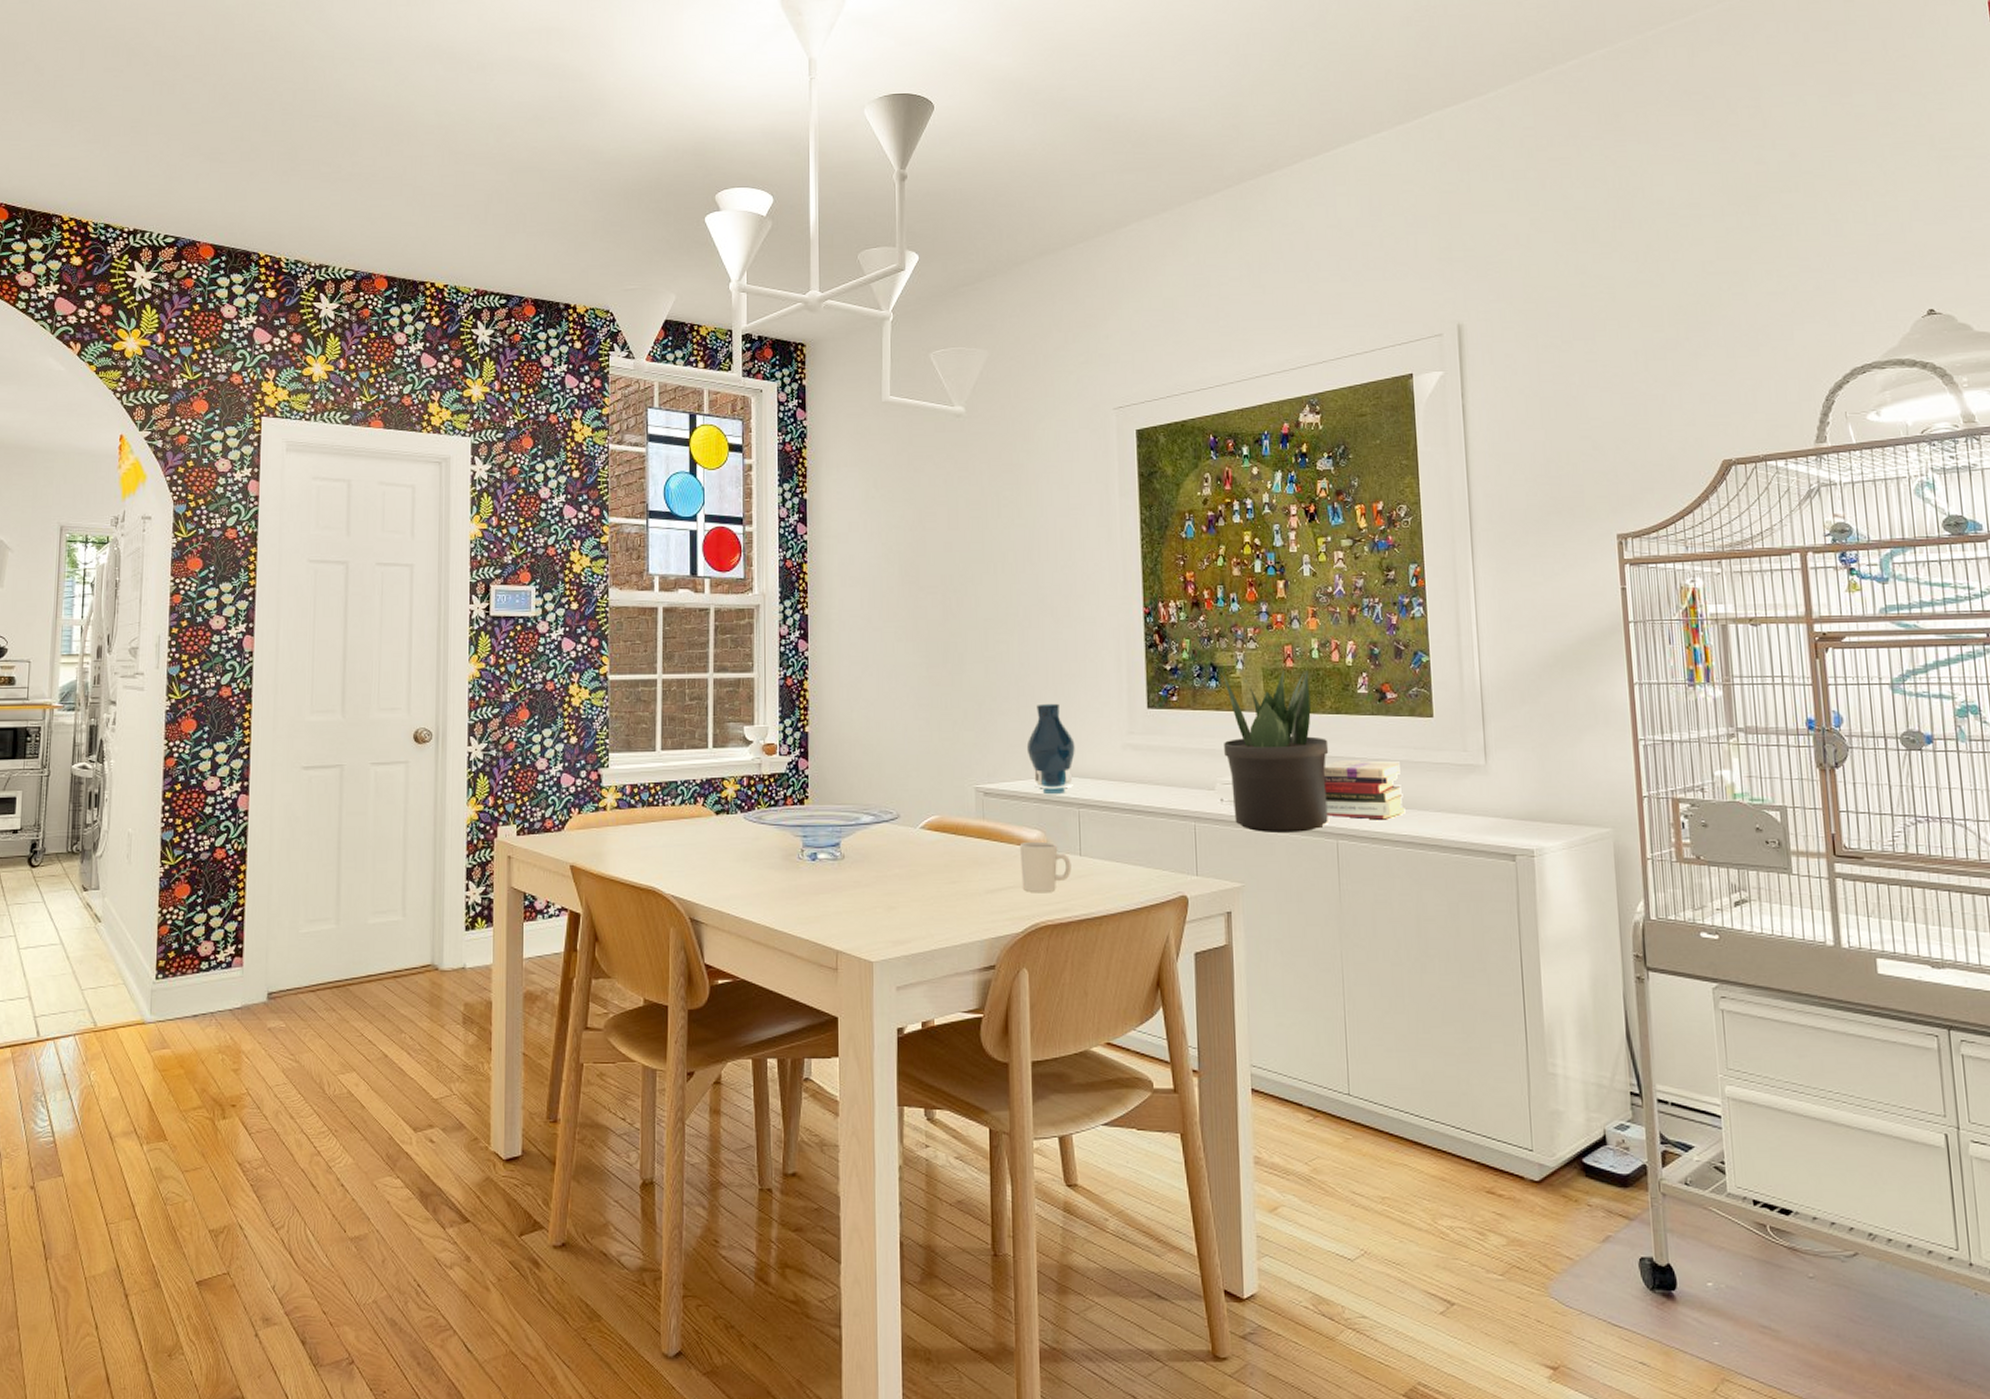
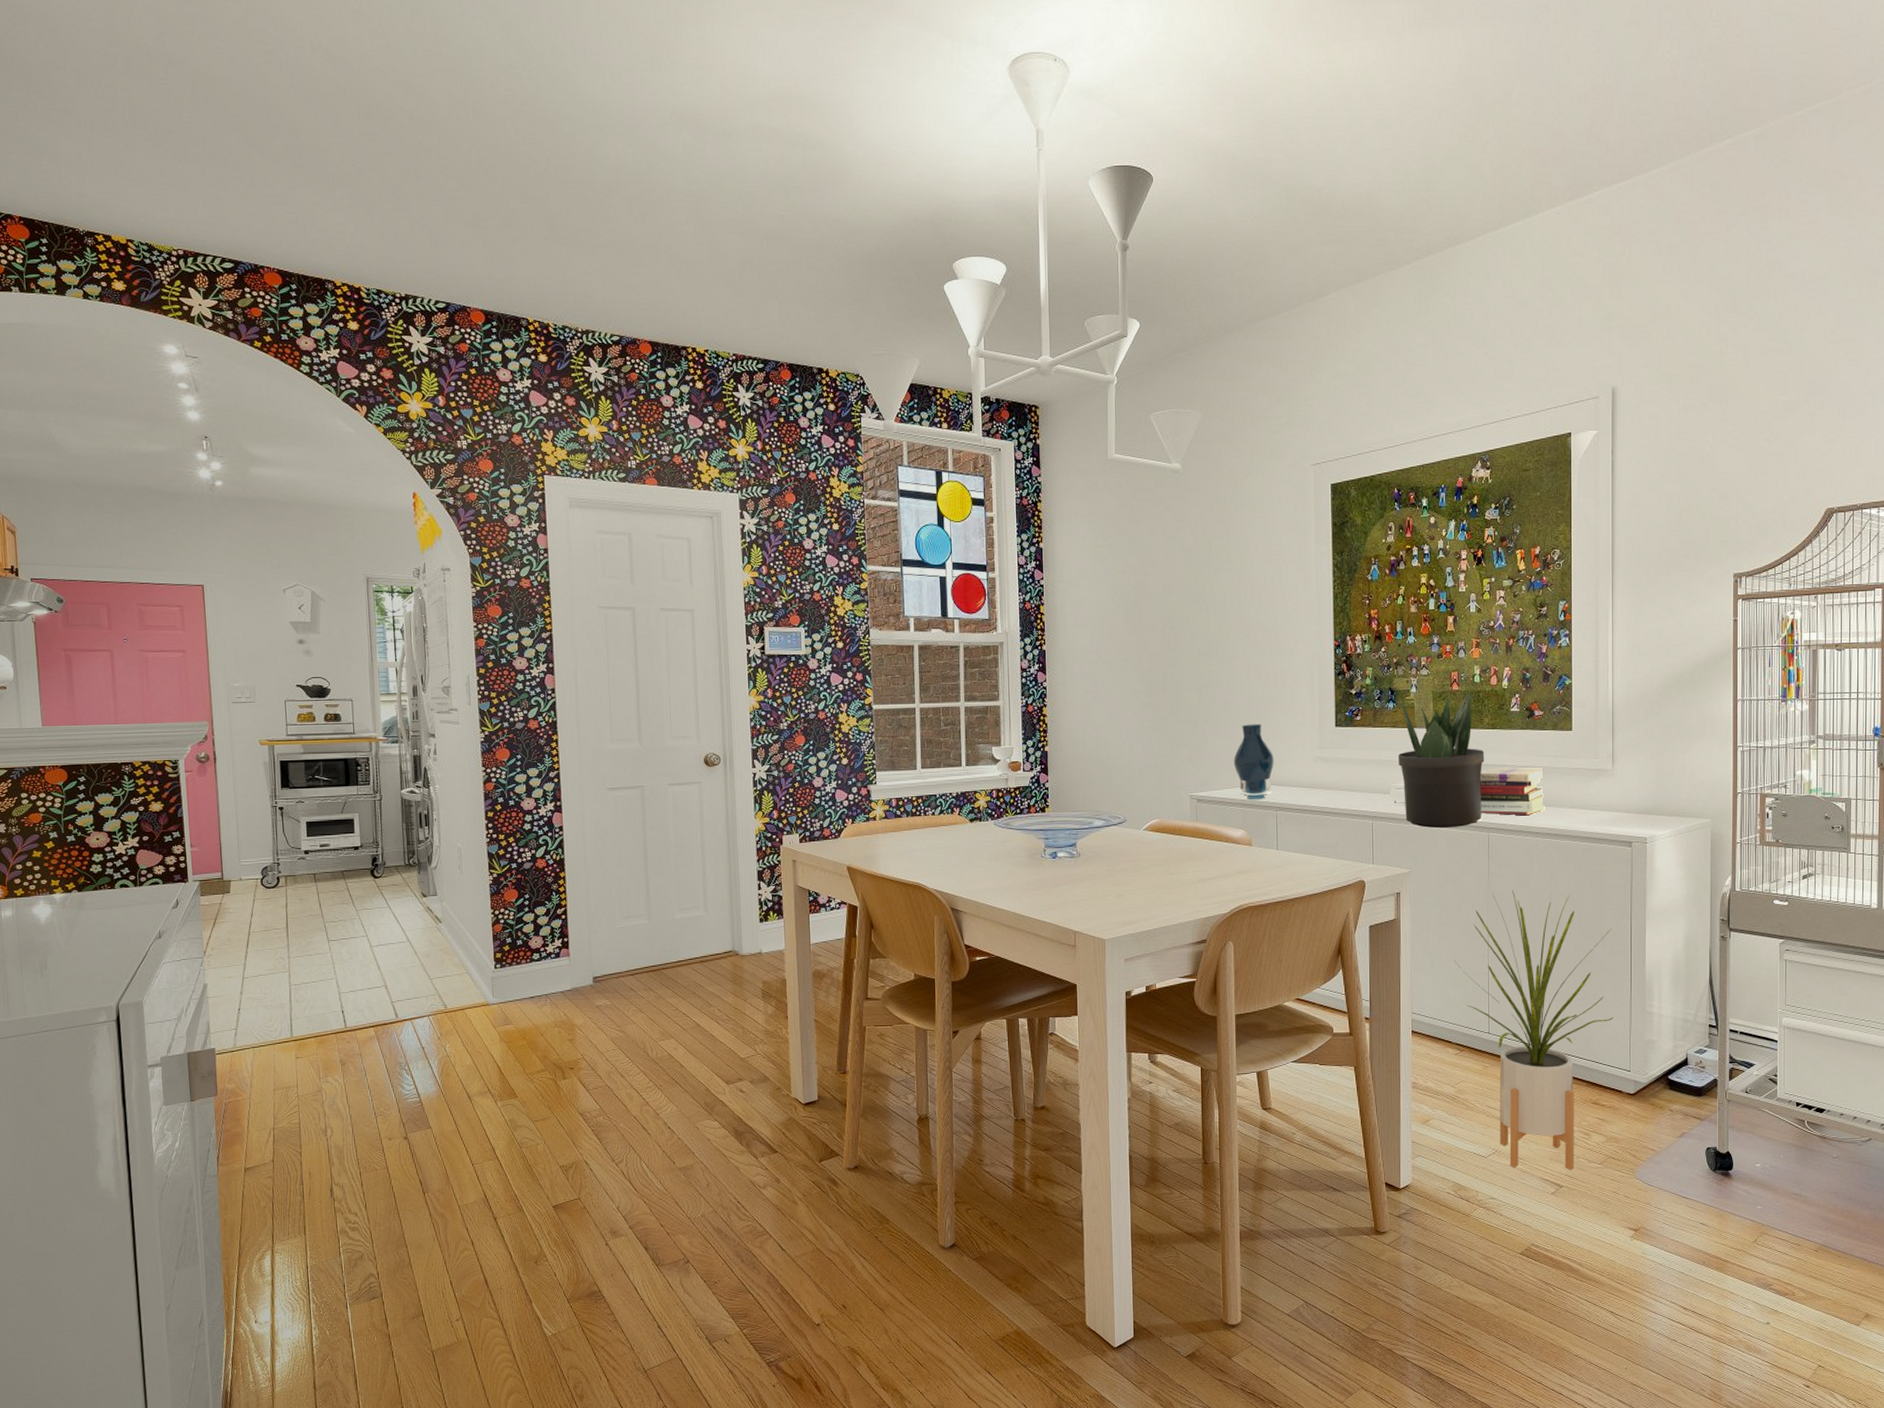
mug: present [1019,841,1072,893] -> none [1226,839,1270,881]
house plant: none [1300,911,1507,1282] -> present [1453,890,1614,1170]

